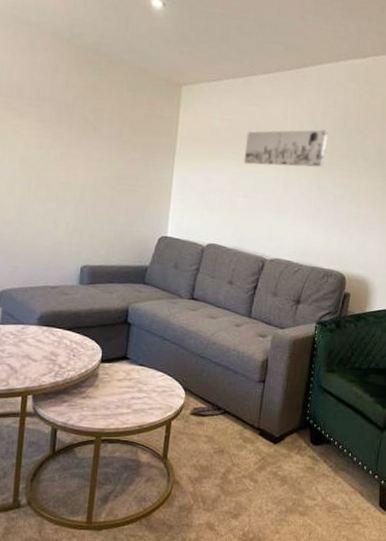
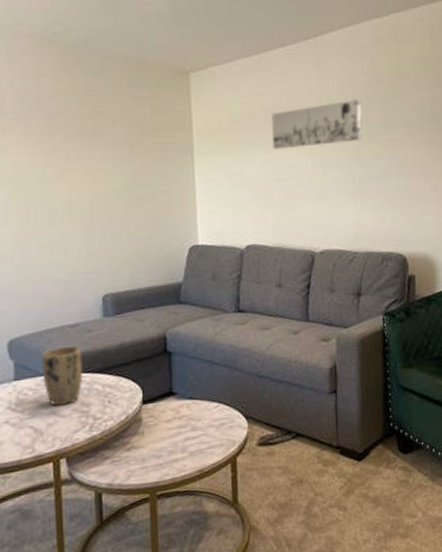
plant pot: none [23,303,57,352] -> present [41,345,83,406]

